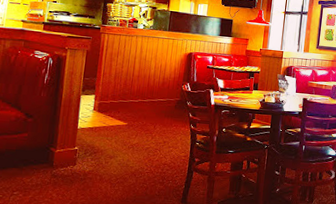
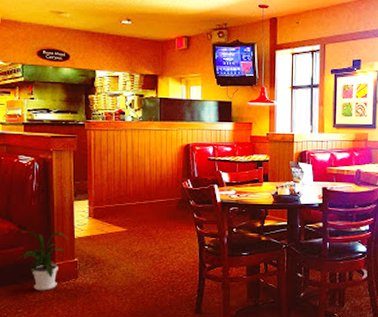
house plant: none [17,119,73,176] -> present [15,231,70,291]

